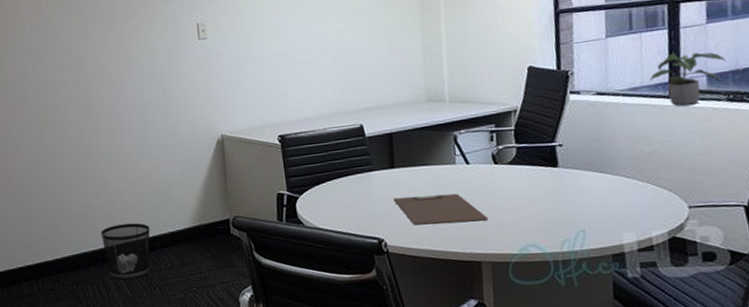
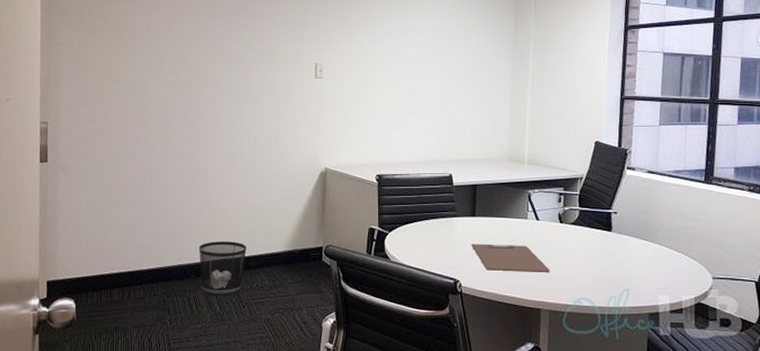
potted plant: present [649,52,726,107] -> none [690,145,750,192]

